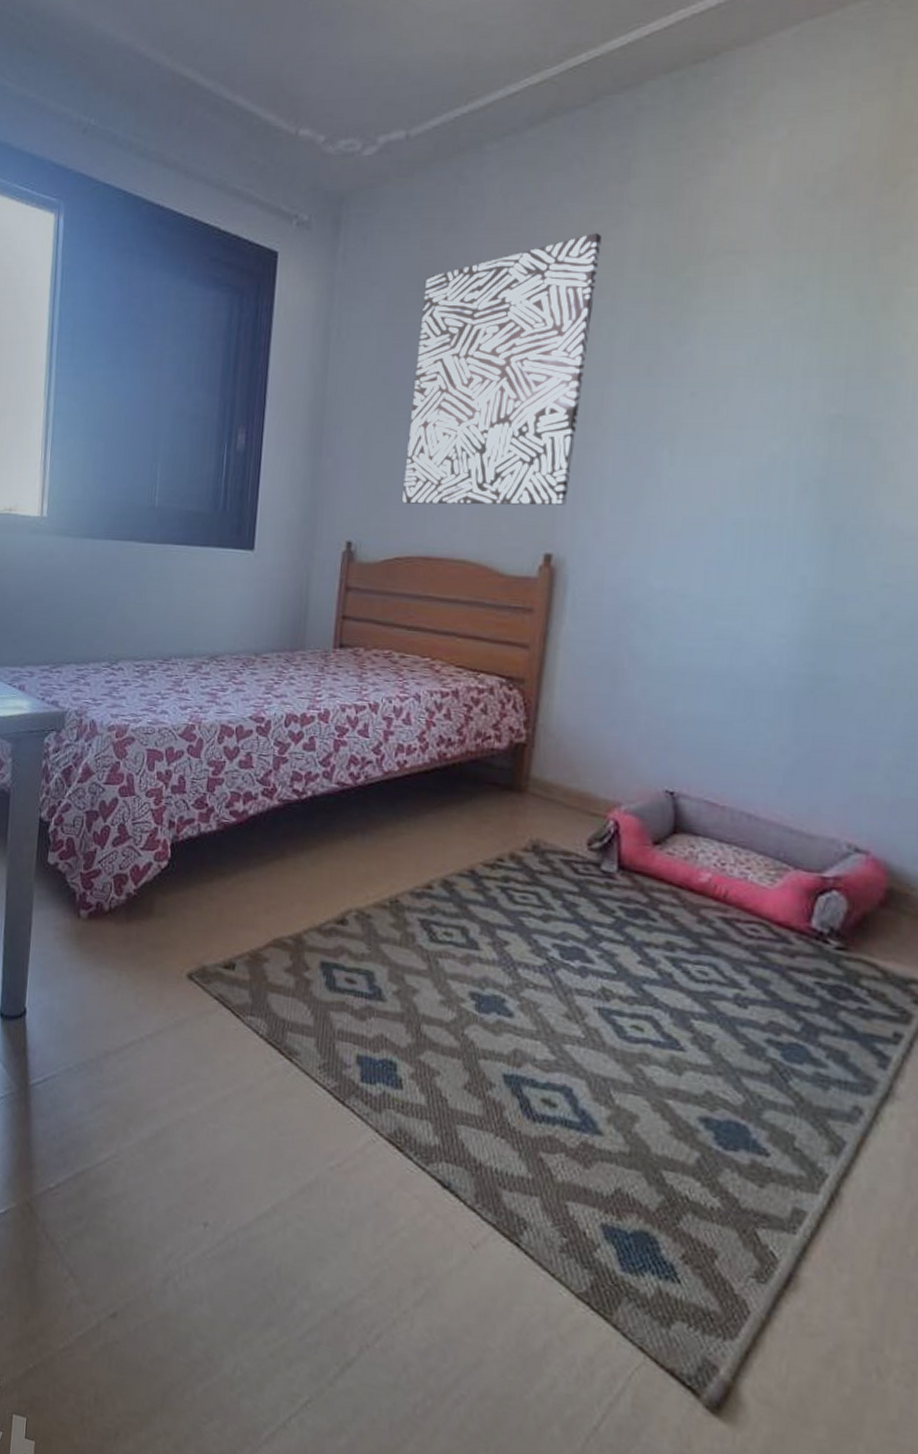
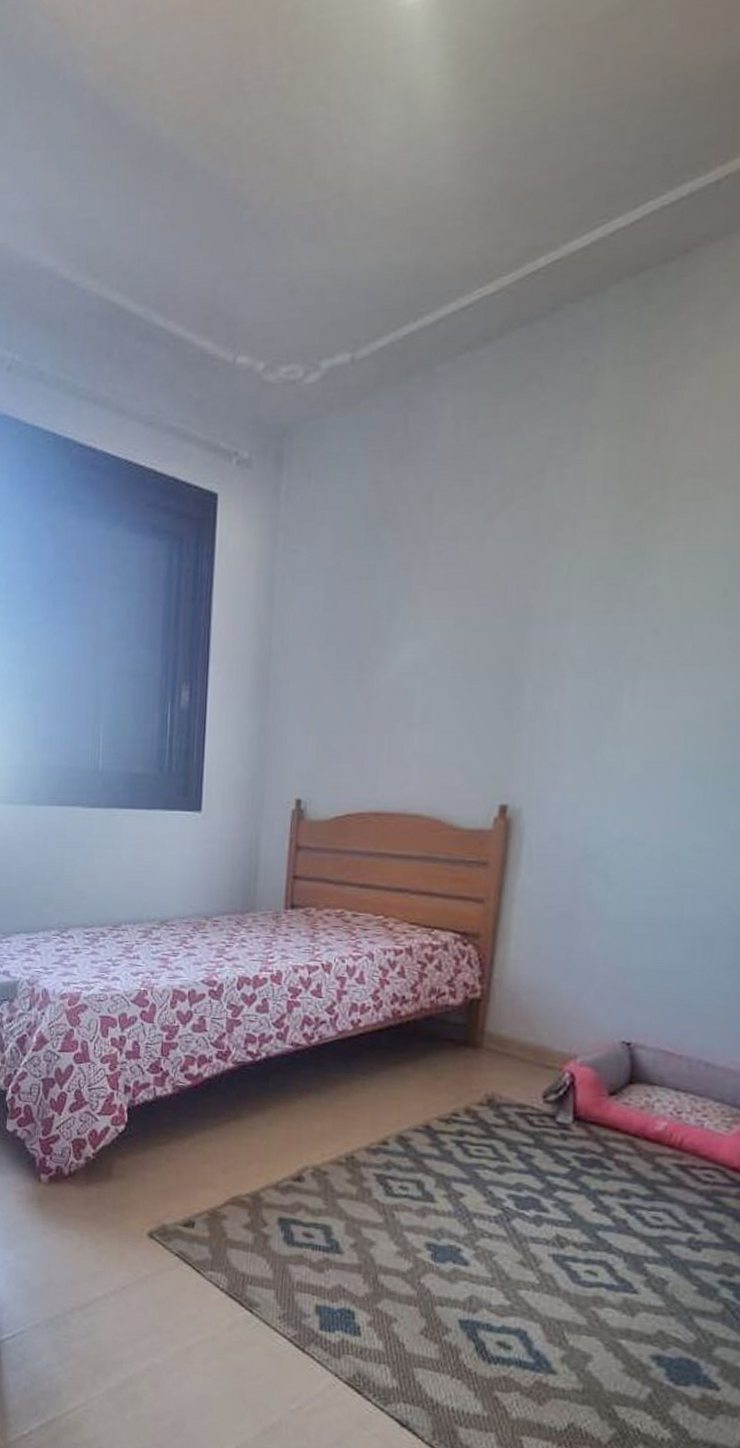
wall art: present [402,233,601,505] -> none [353,459,561,758]

